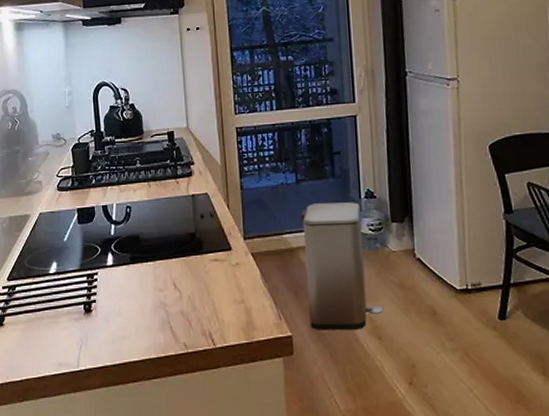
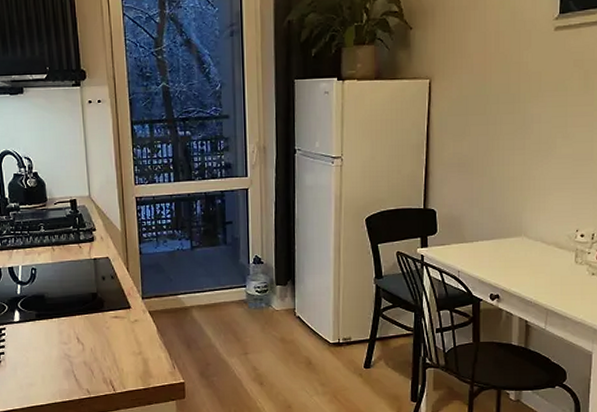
pedal bin: present [301,202,384,330] -> none [195,267,266,378]

